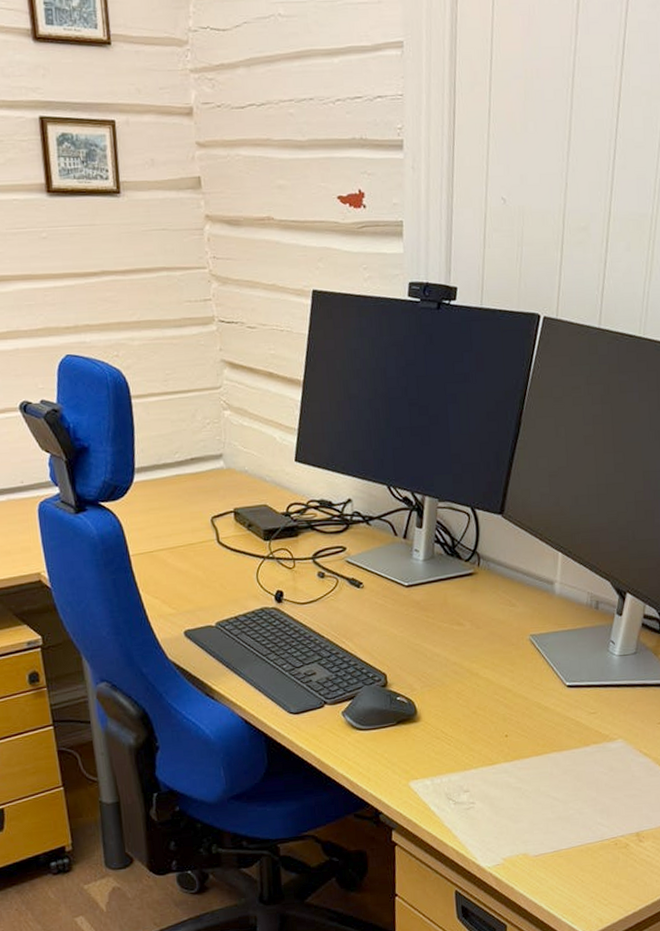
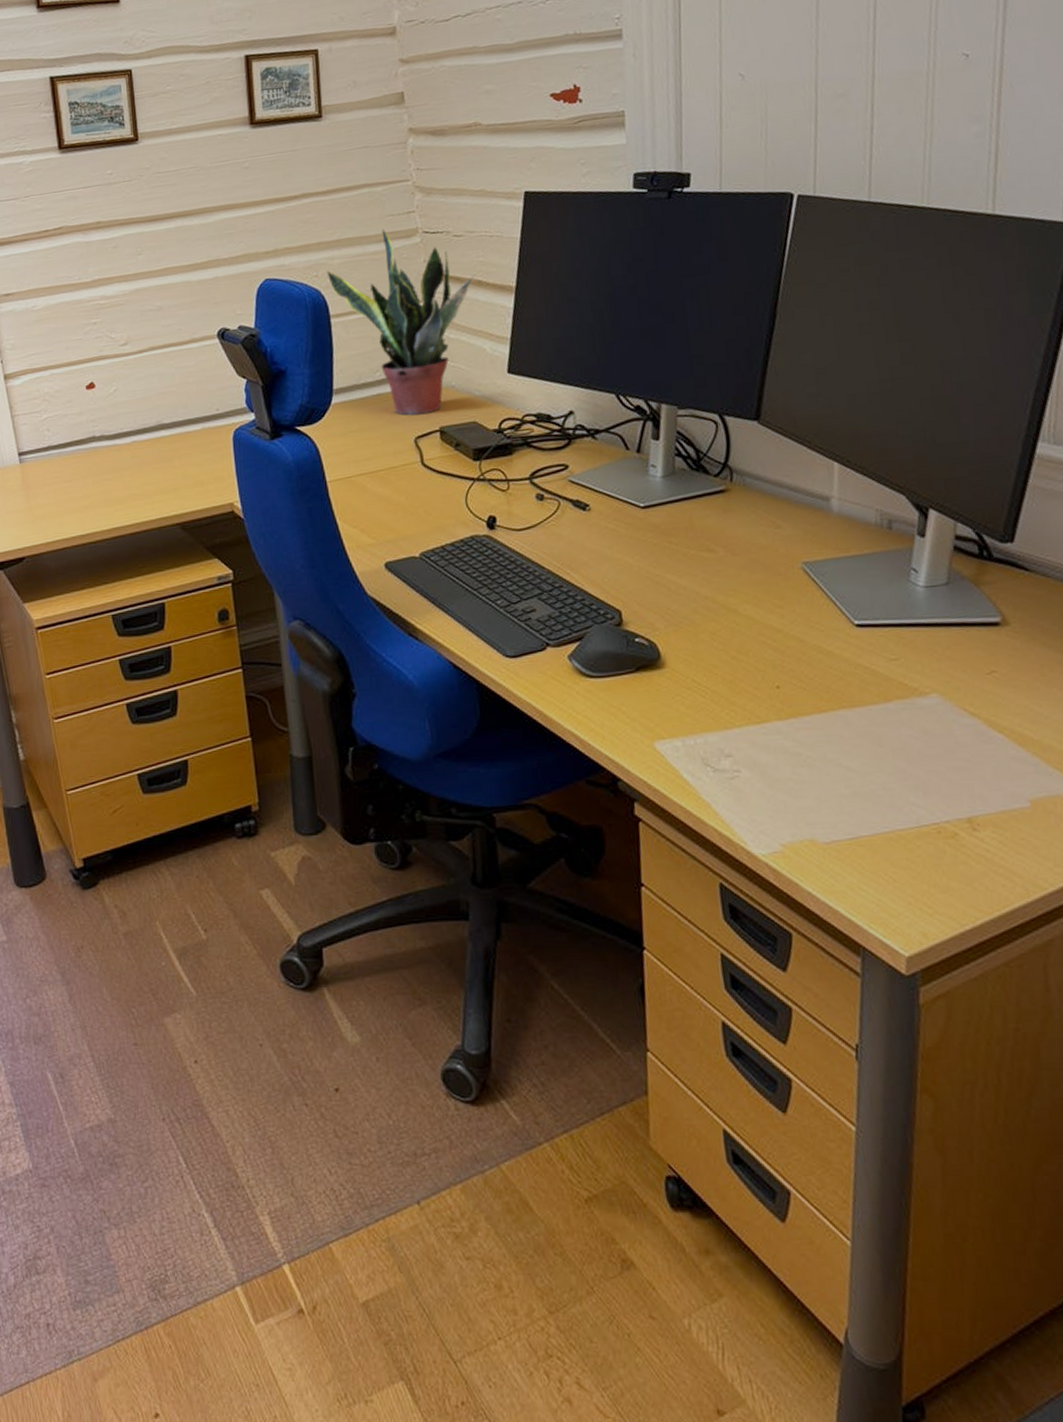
potted plant: none [127,314,265,497] -> present [326,229,474,416]

